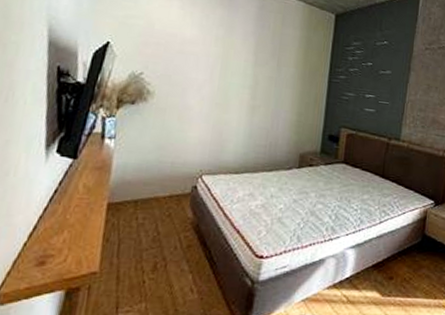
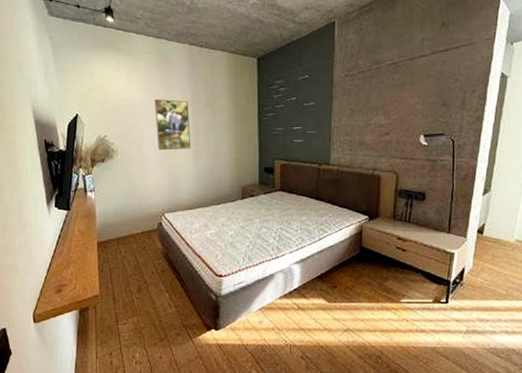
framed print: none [206,40,251,103] -> present [155,99,191,151]

